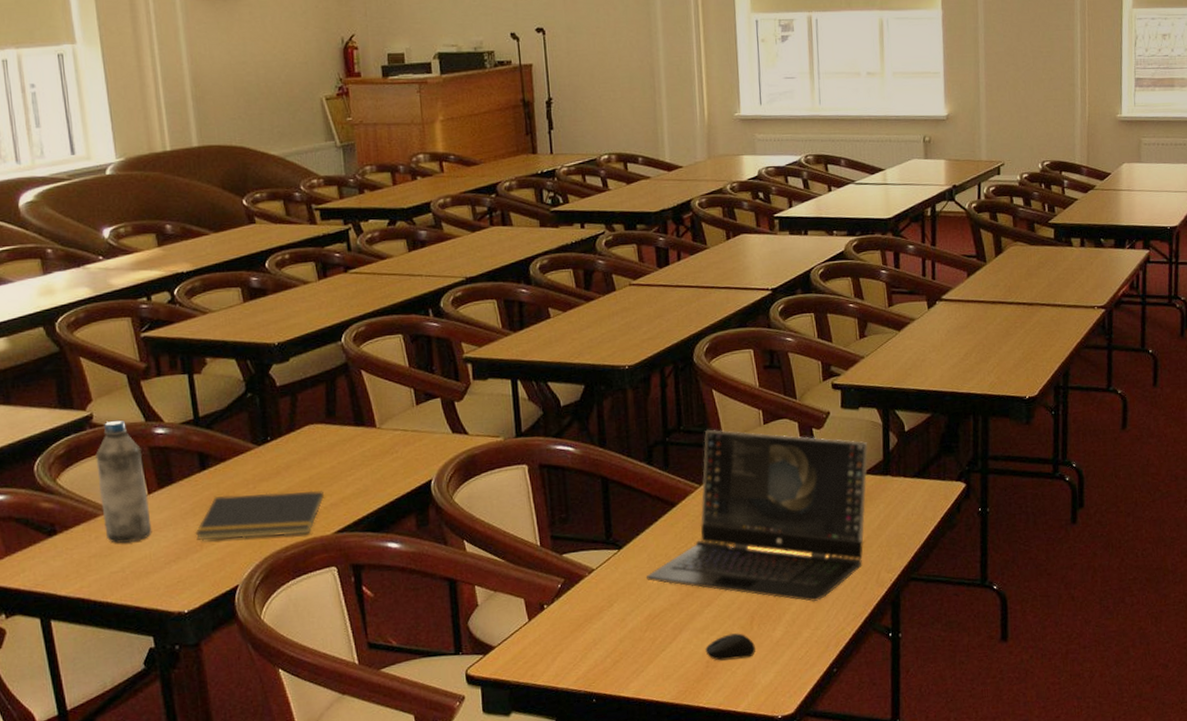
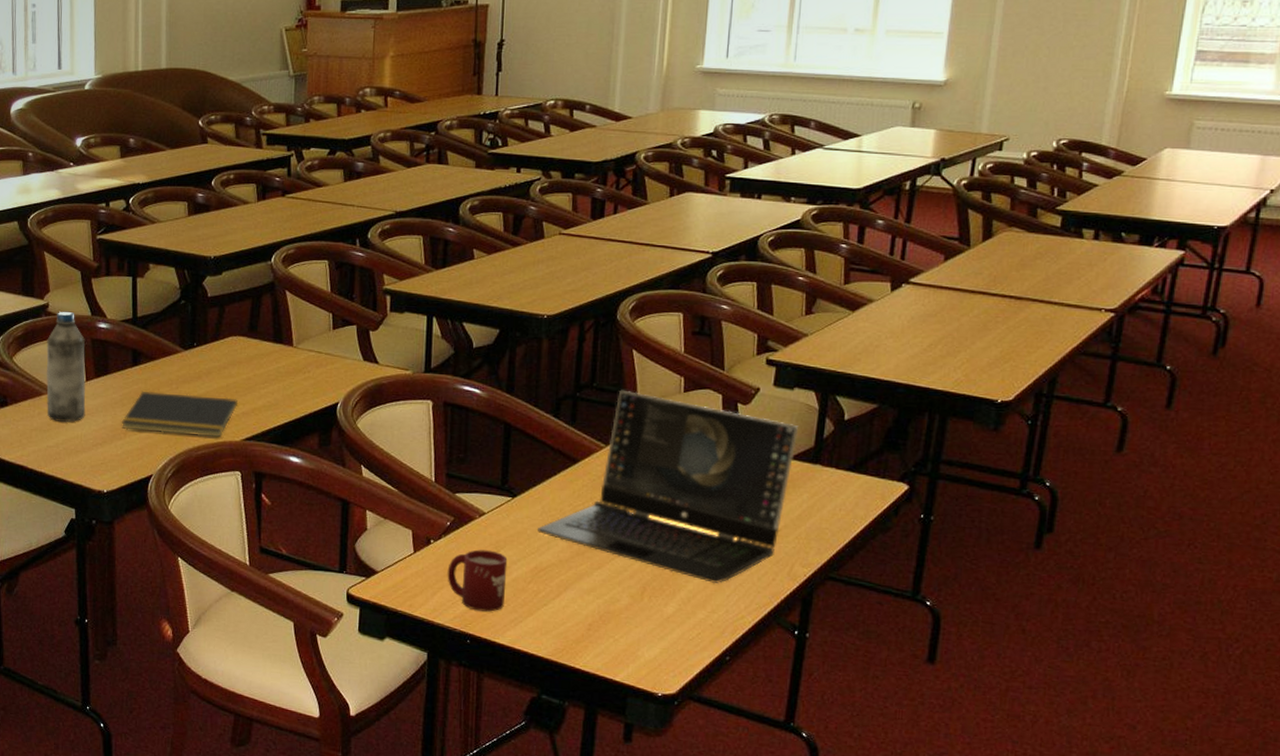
cup: none [564,605,624,668] -> present [447,549,508,612]
computer mouse: present [705,633,755,661] -> none [589,601,643,629]

